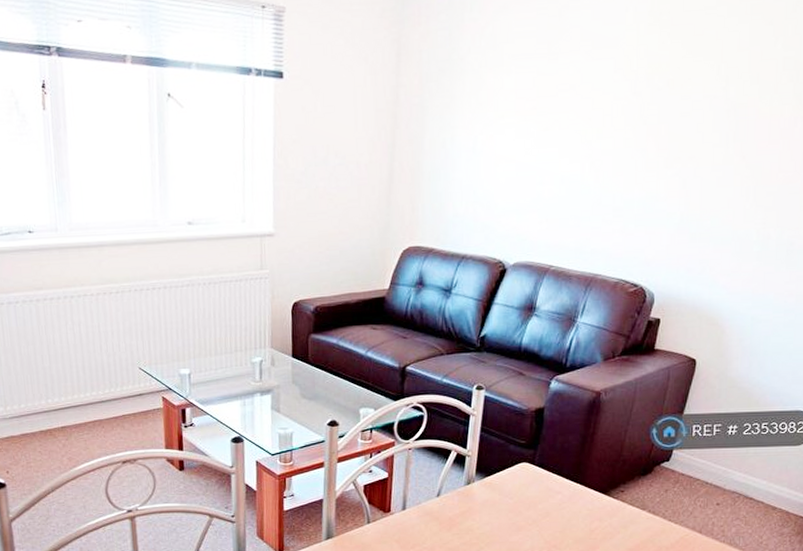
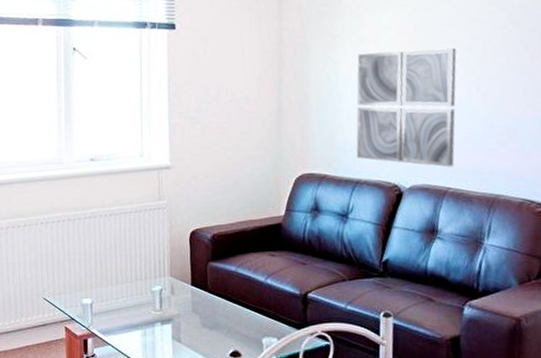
wall art: none [465,117,575,245] -> present [356,48,457,167]

